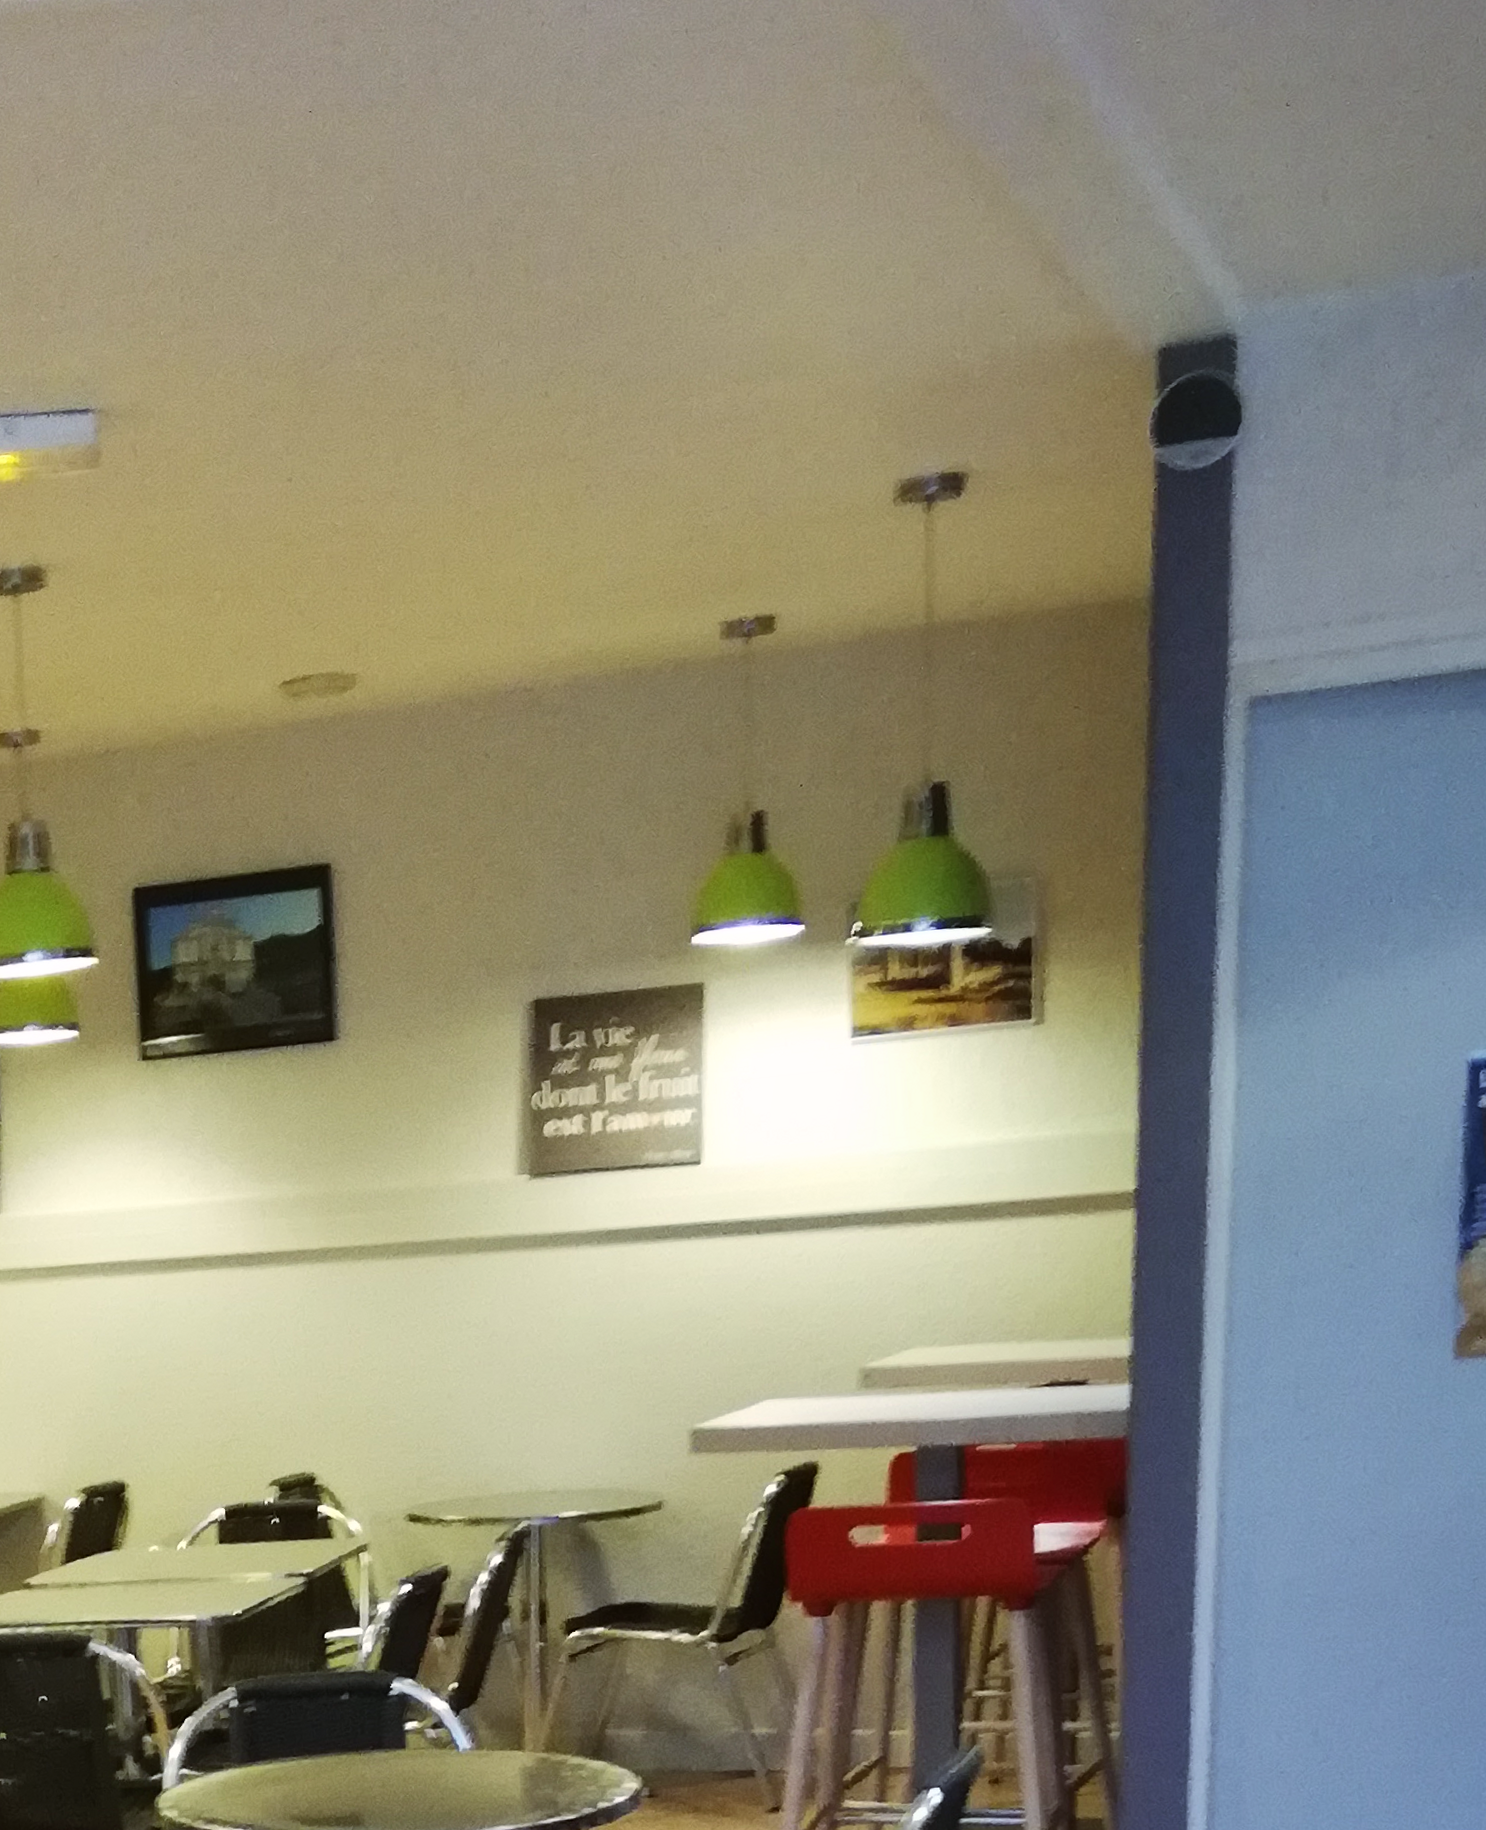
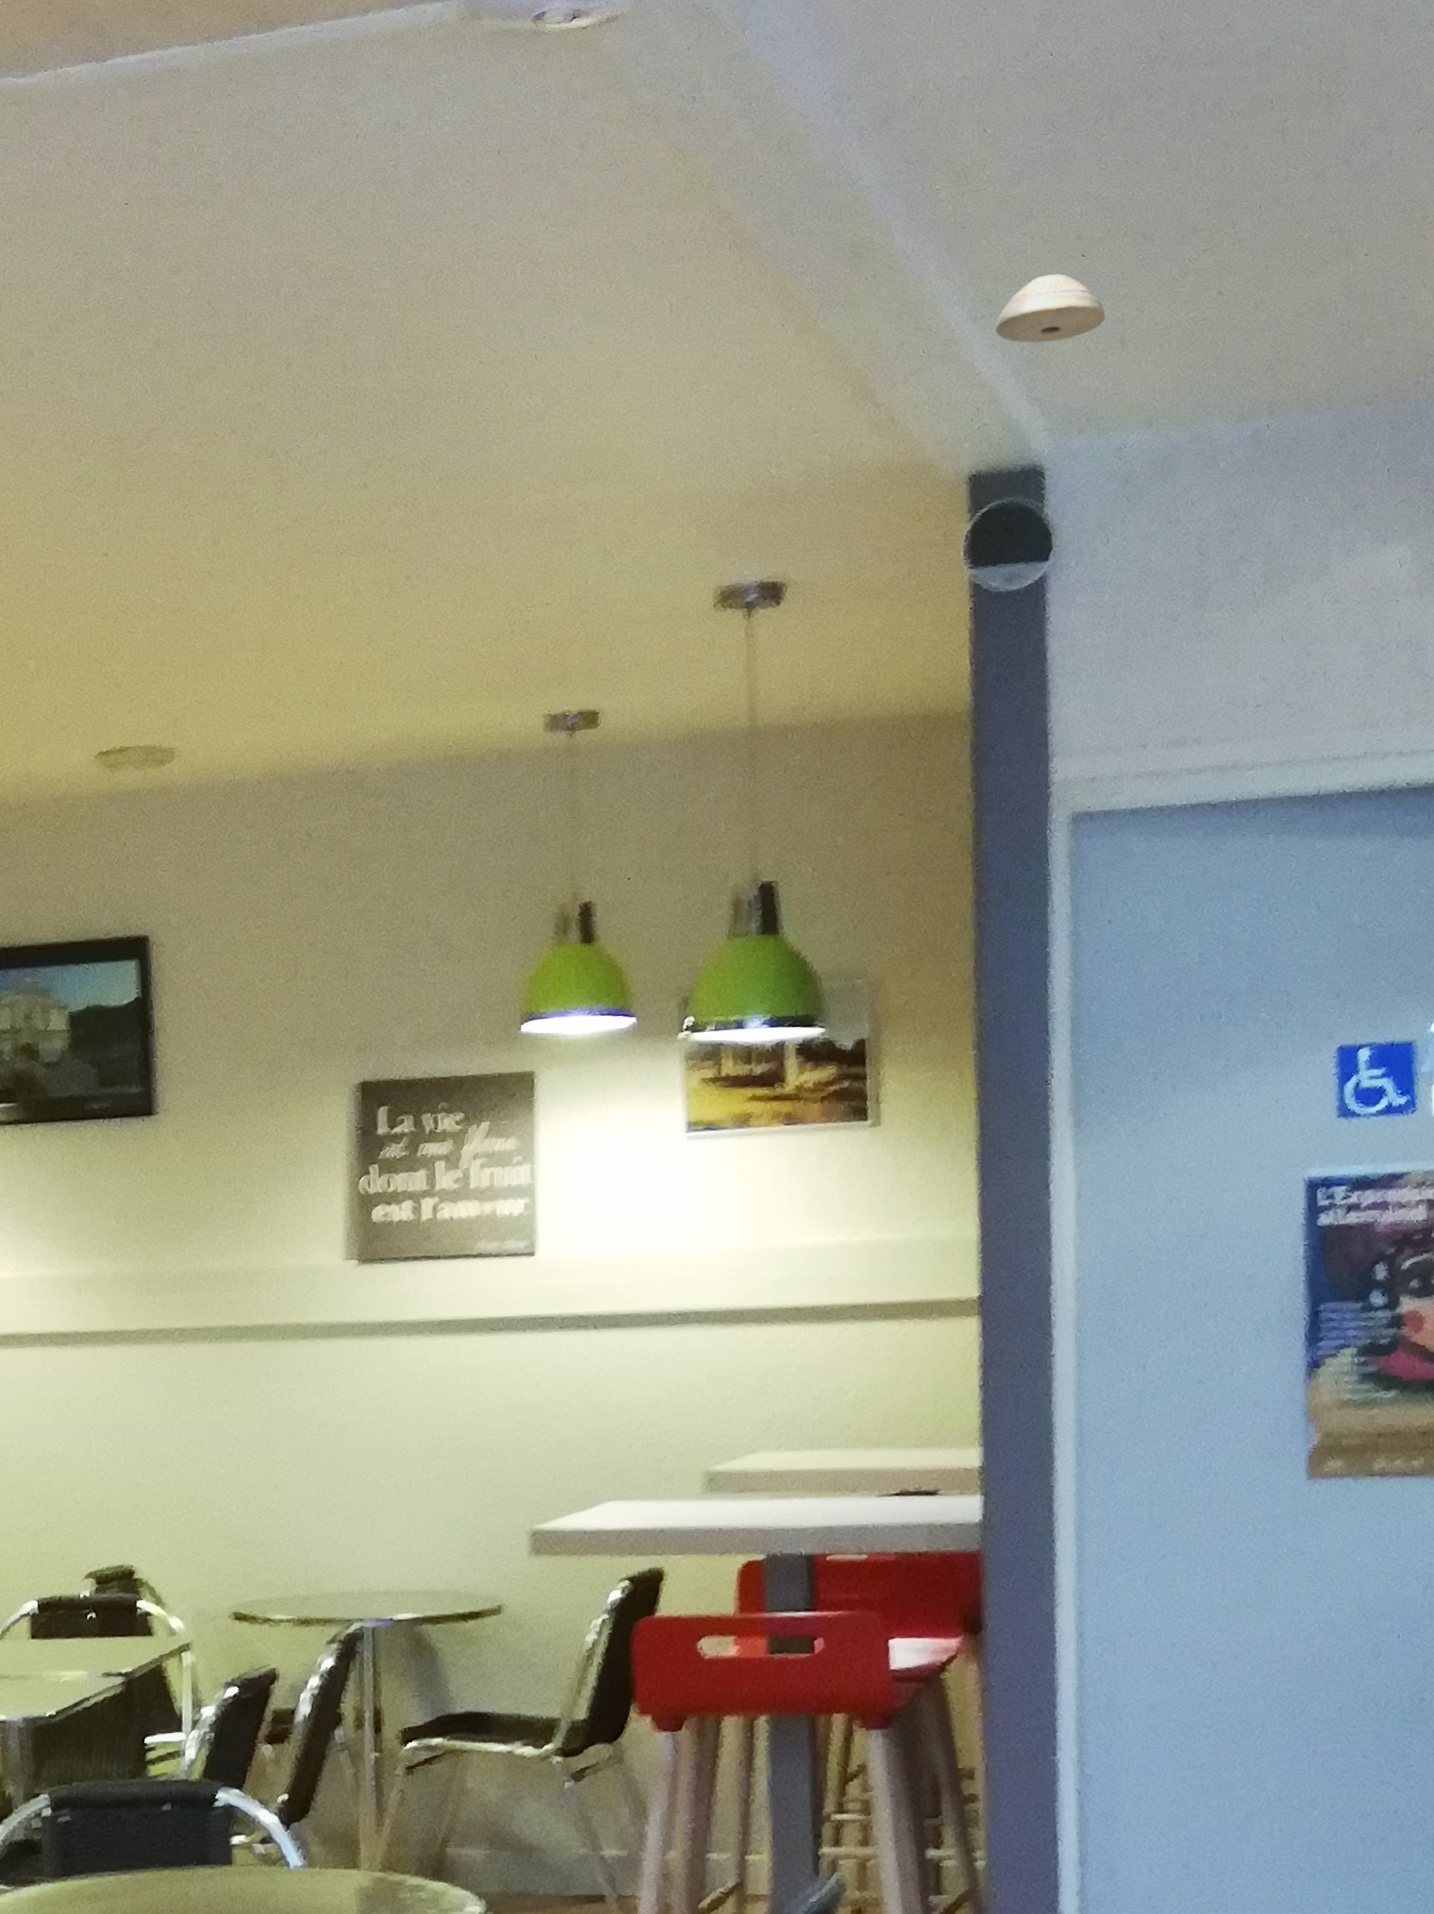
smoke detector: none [1192,126,1309,204] -> present [995,274,1106,343]

